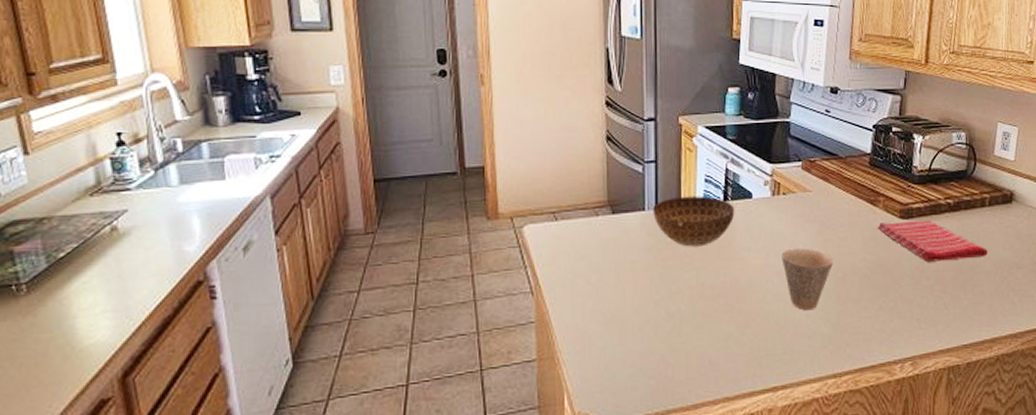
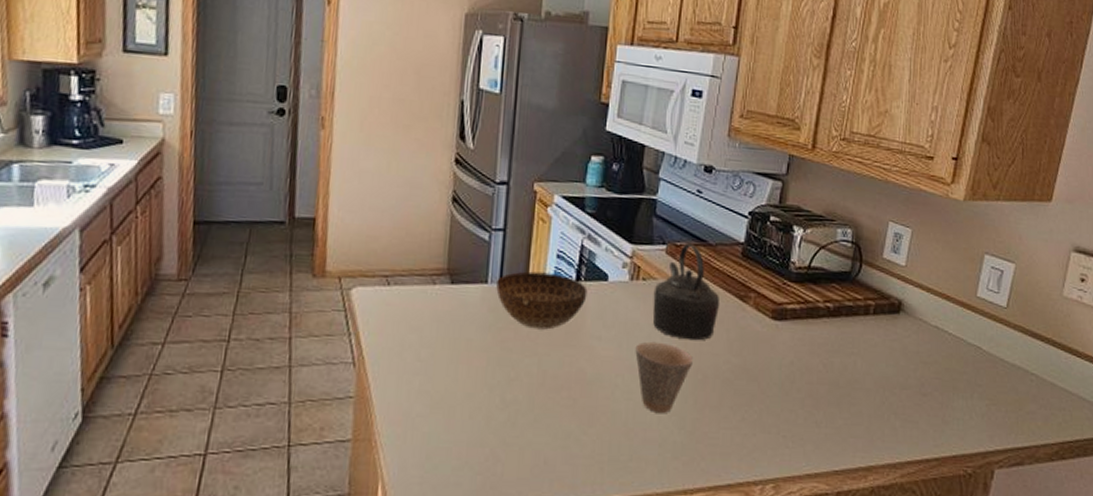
kettle: none [793,158,854,244] -> present [653,243,720,341]
dish towel: present [878,220,989,262] -> none [746,322,870,373]

